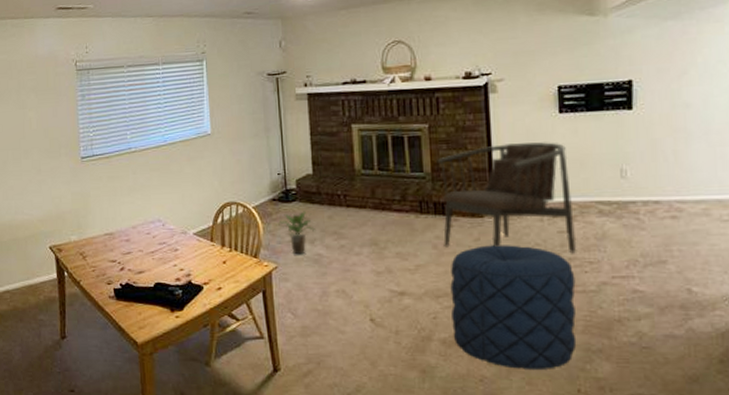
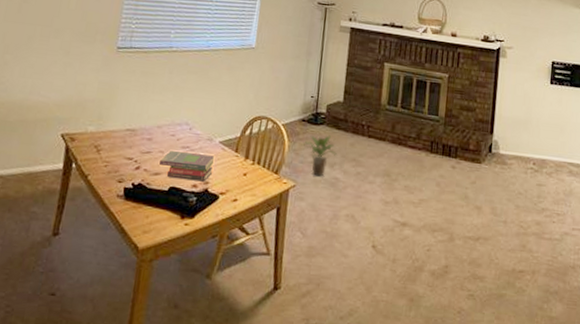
books: none [140,247,193,275] -> present [158,150,215,182]
armchair: present [436,142,577,254] -> none [445,101,552,205]
pouf: present [450,245,577,369] -> none [441,188,545,306]

